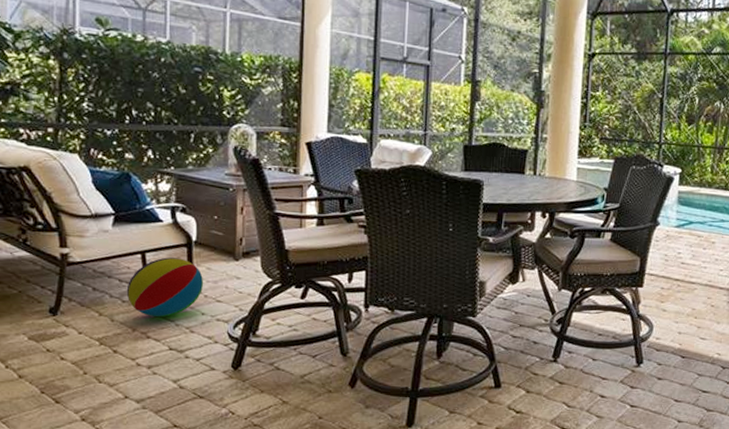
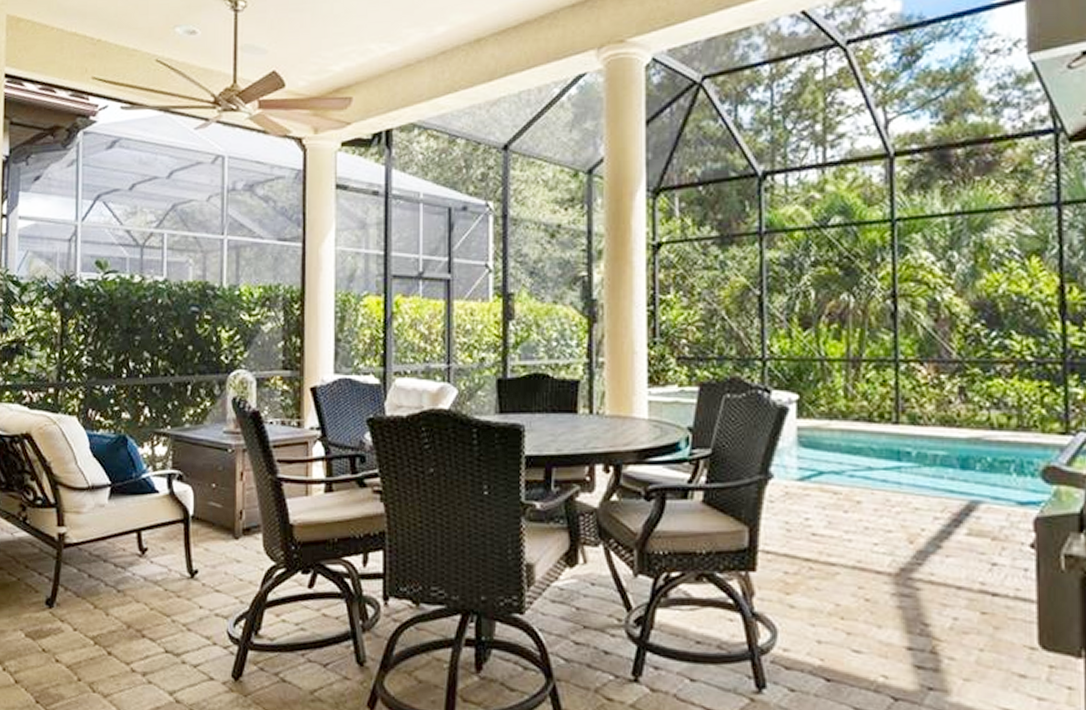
beach ball: present [126,257,204,318] -> none [121,536,202,612]

